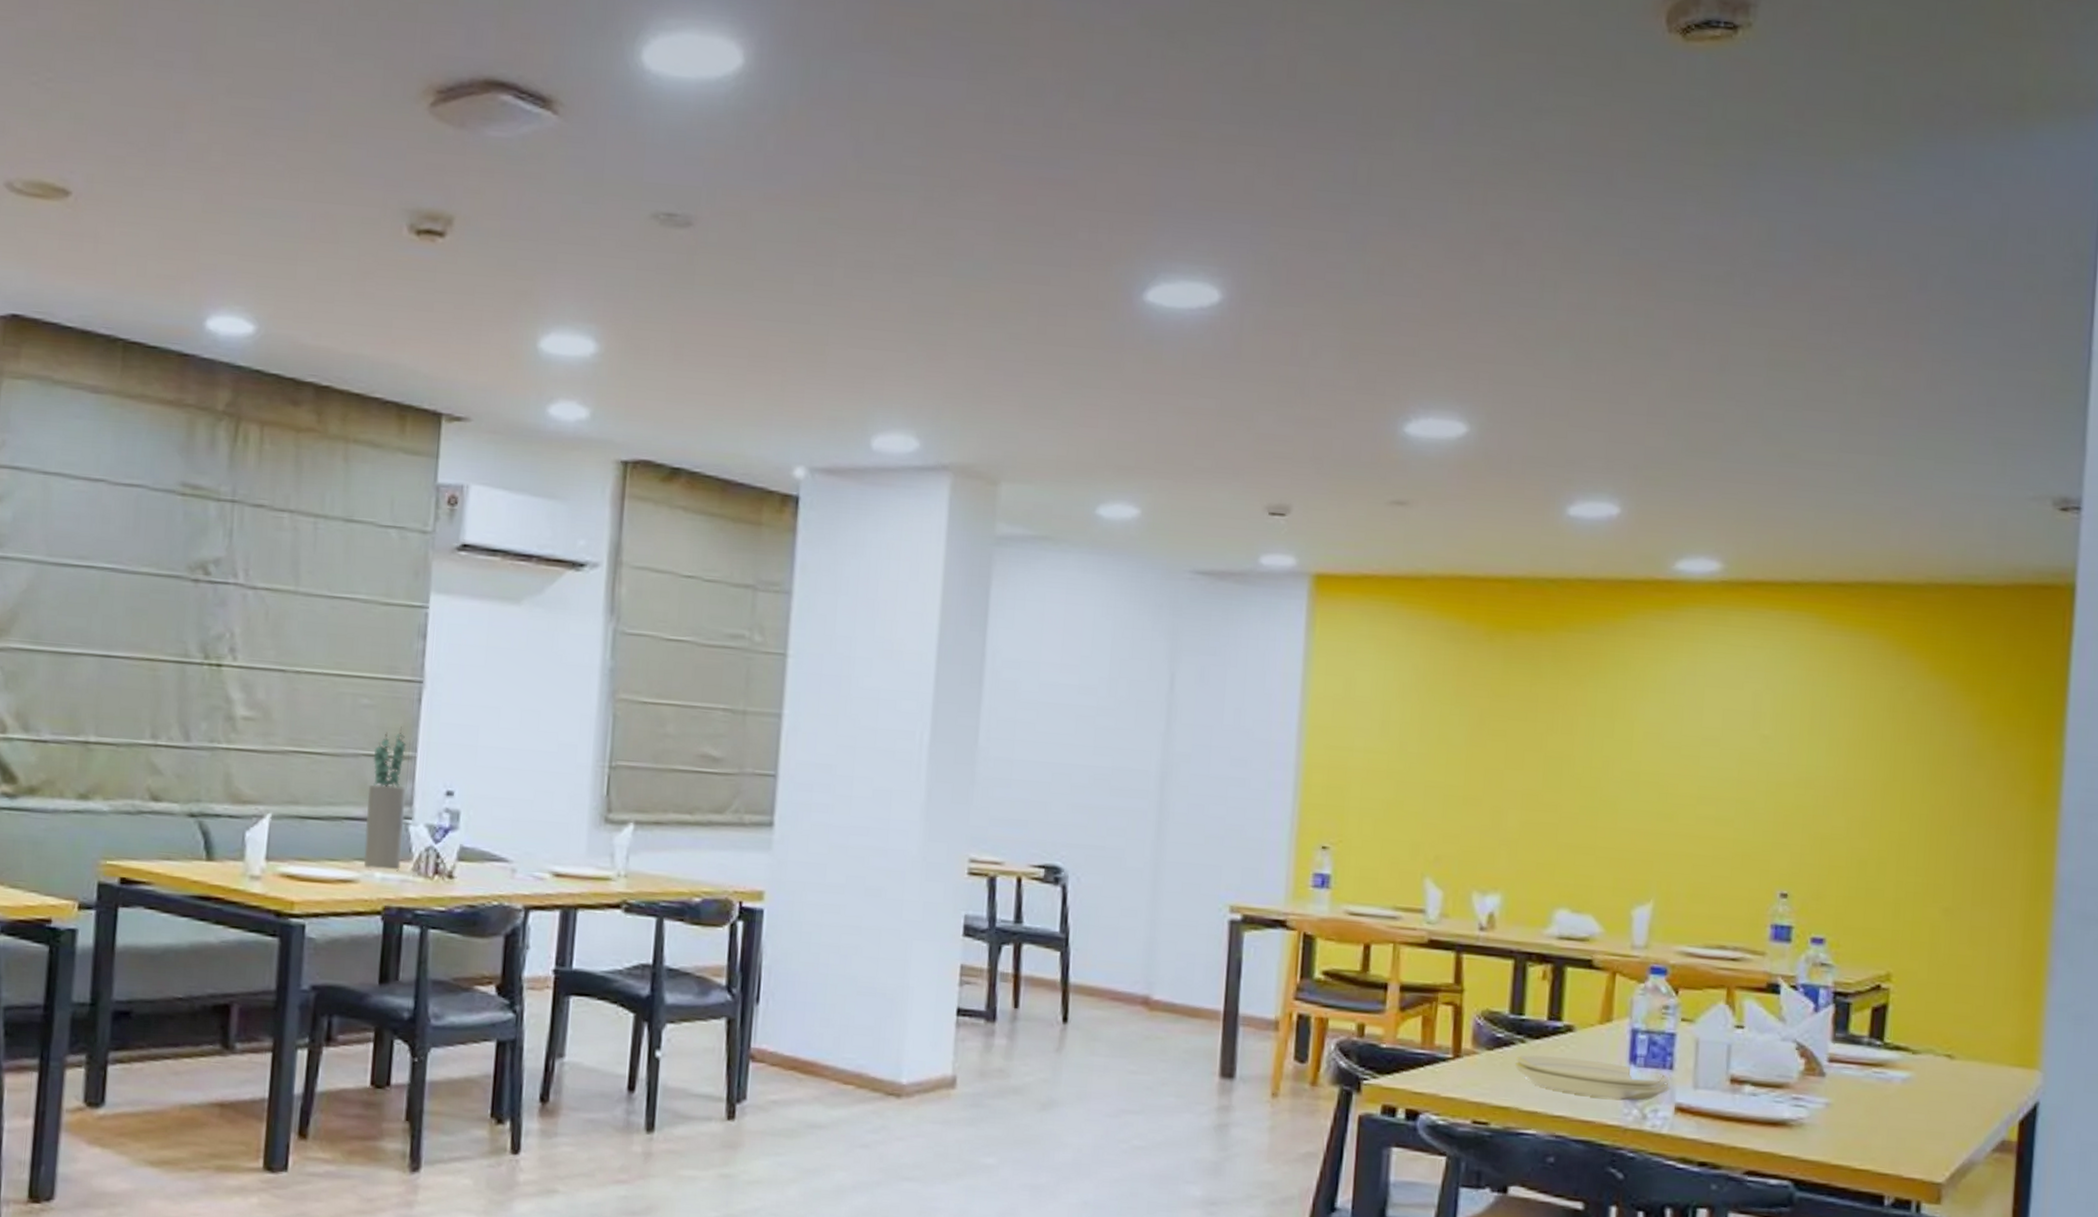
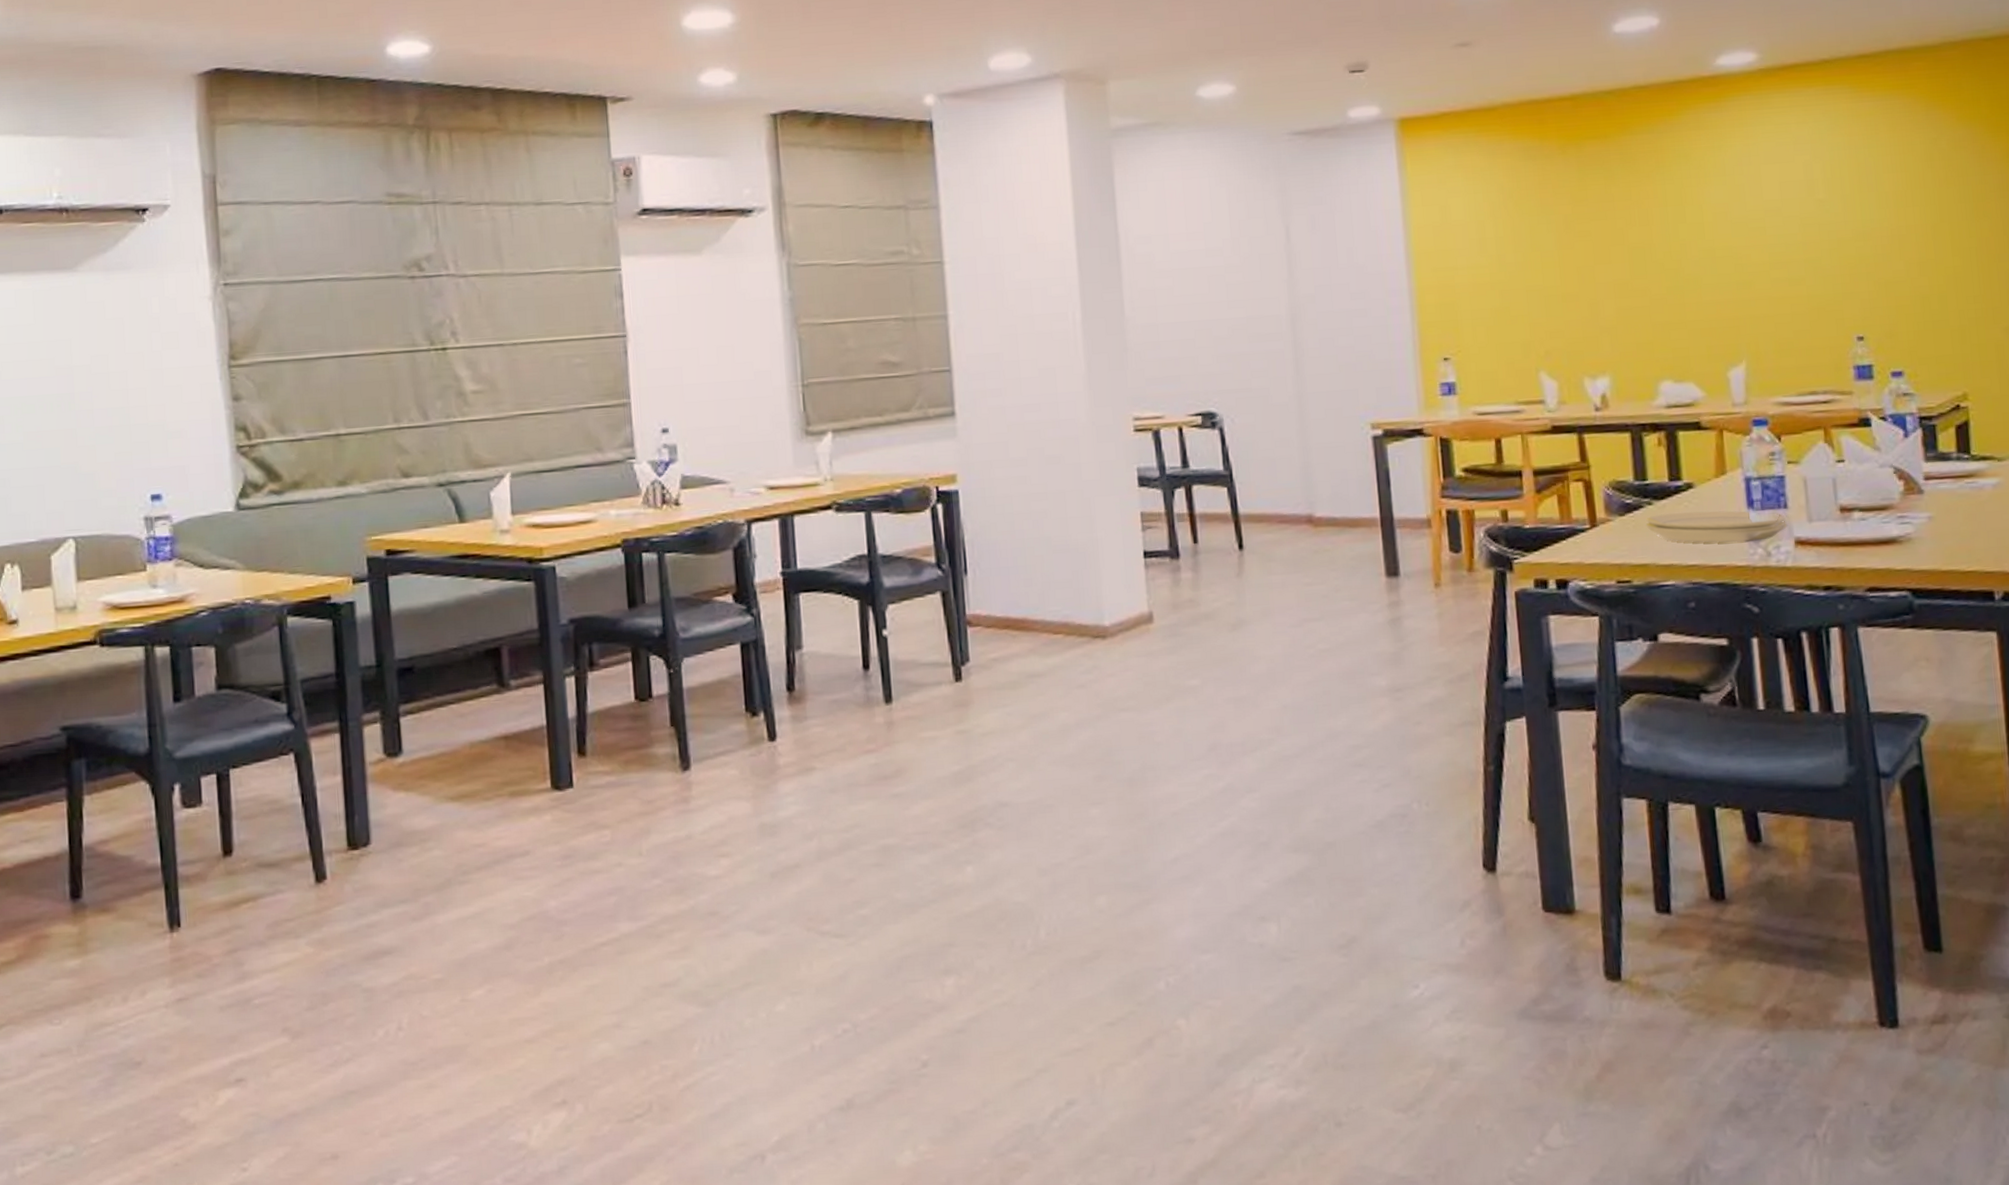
vase: present [363,726,407,872] -> none [592,378,632,510]

